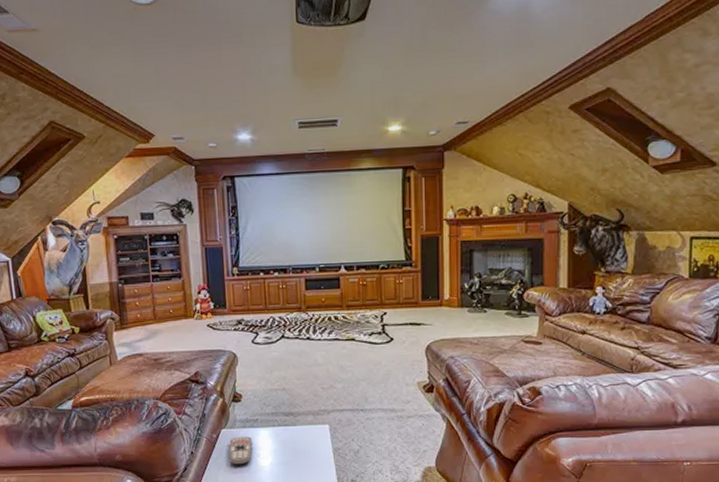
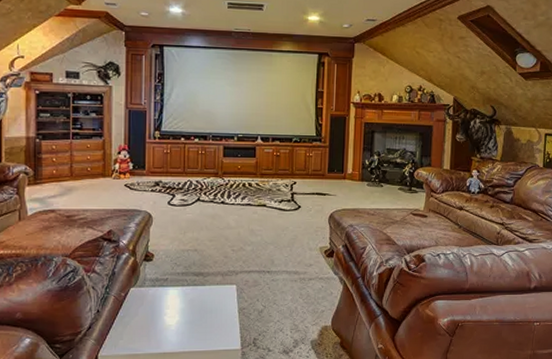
remote control: present [229,436,253,465] -> none [136,295,161,324]

